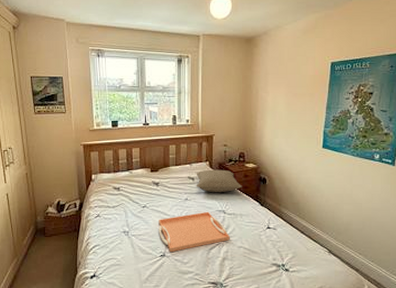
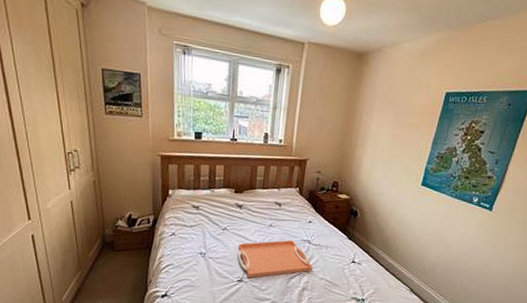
pillow: present [196,169,242,193] -> none [282,196,332,222]

